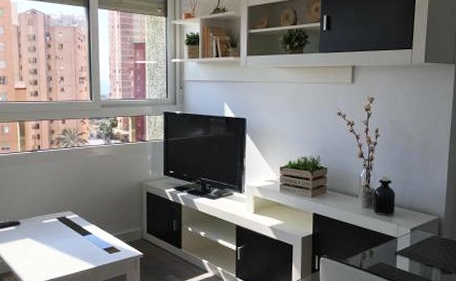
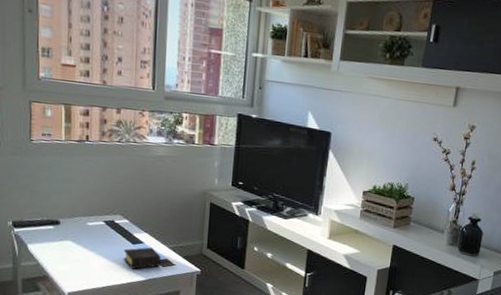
book: none [75,237,108,258] -> present [123,247,162,269]

